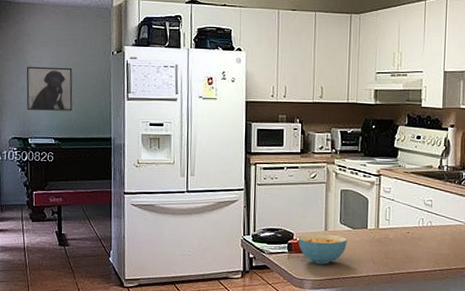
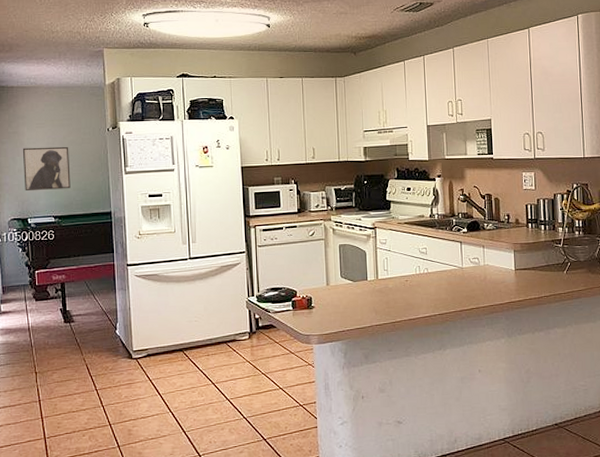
cereal bowl: present [298,234,347,265] -> none [301,289,349,319]

